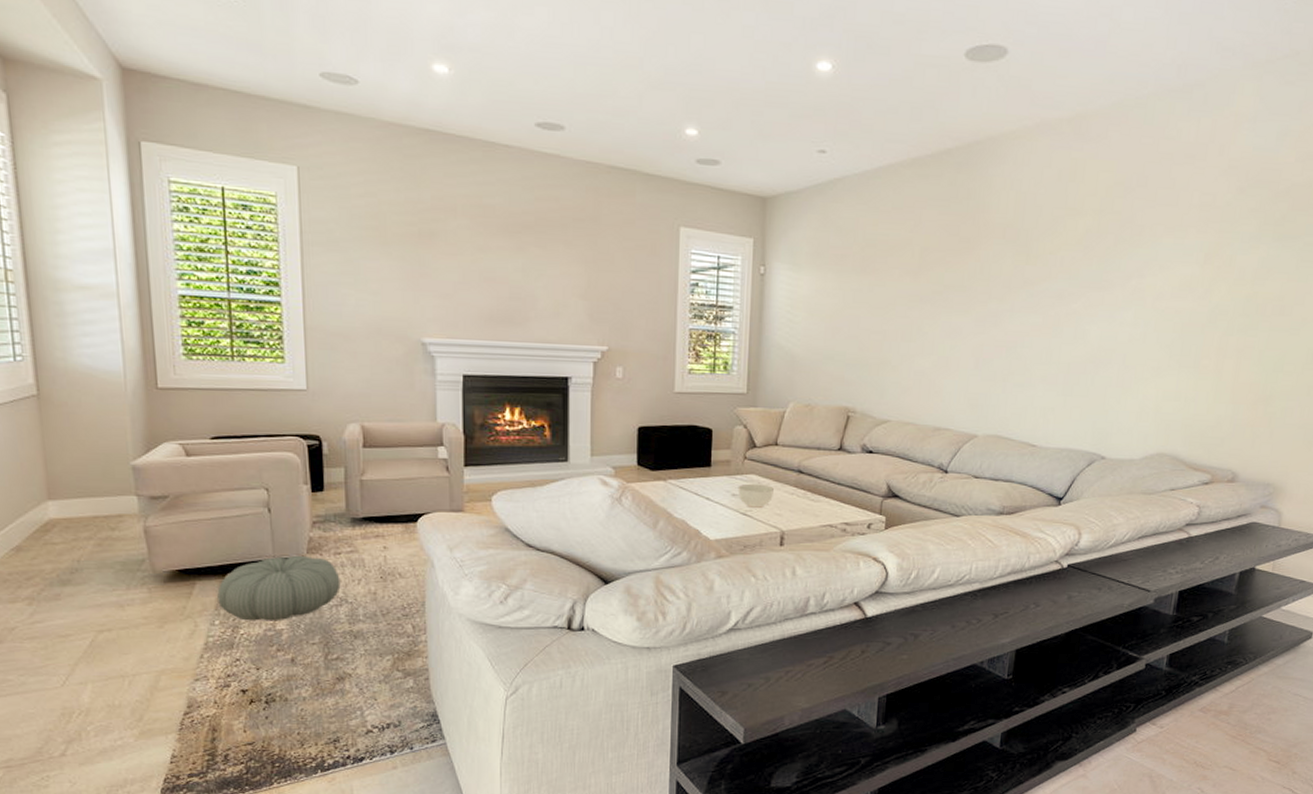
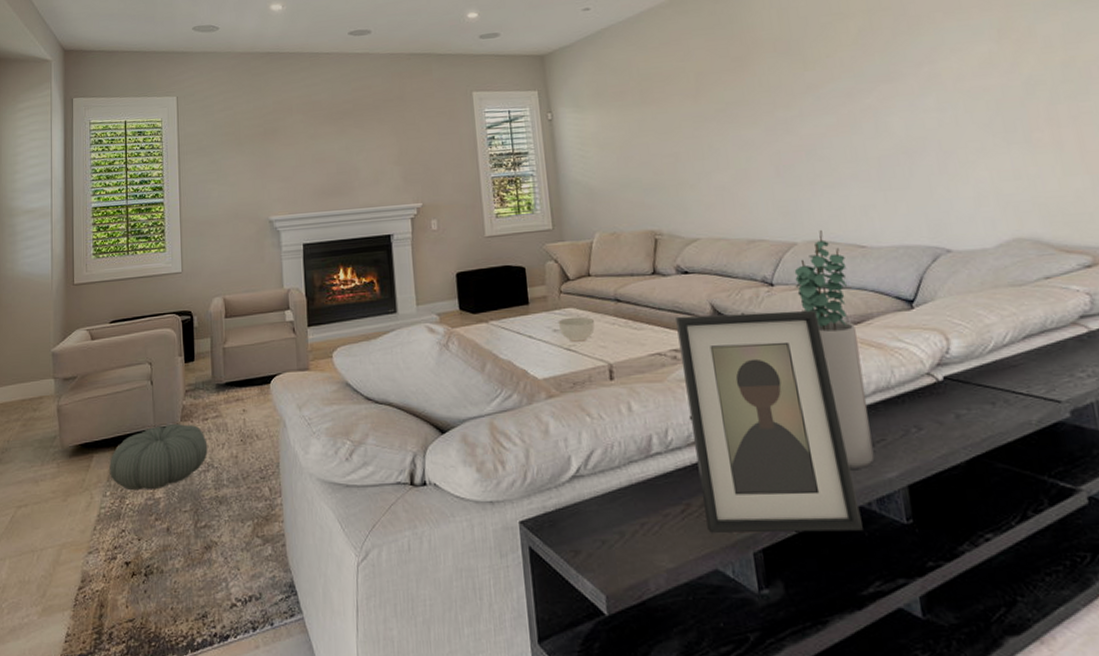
picture frame: none [844,492,979,683] -> present [676,310,863,533]
vase: none [966,425,1016,635] -> present [794,229,875,469]

